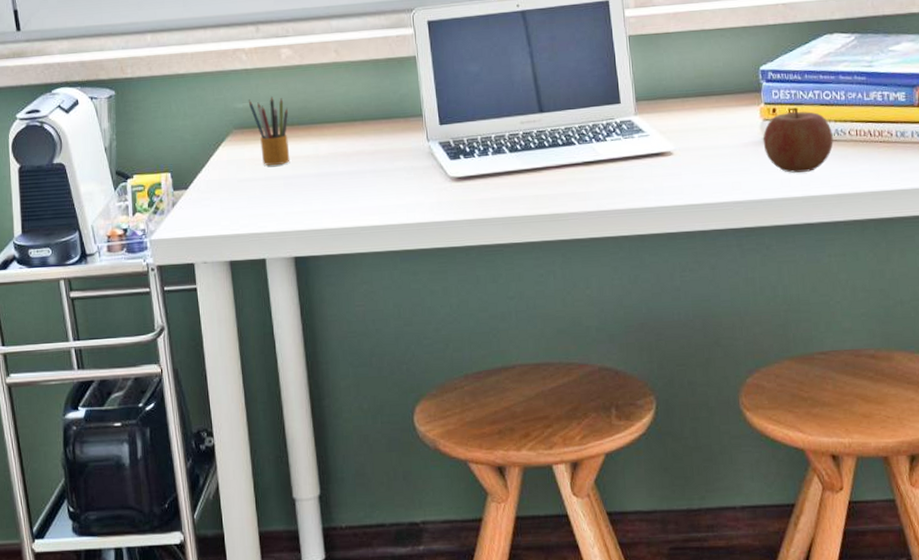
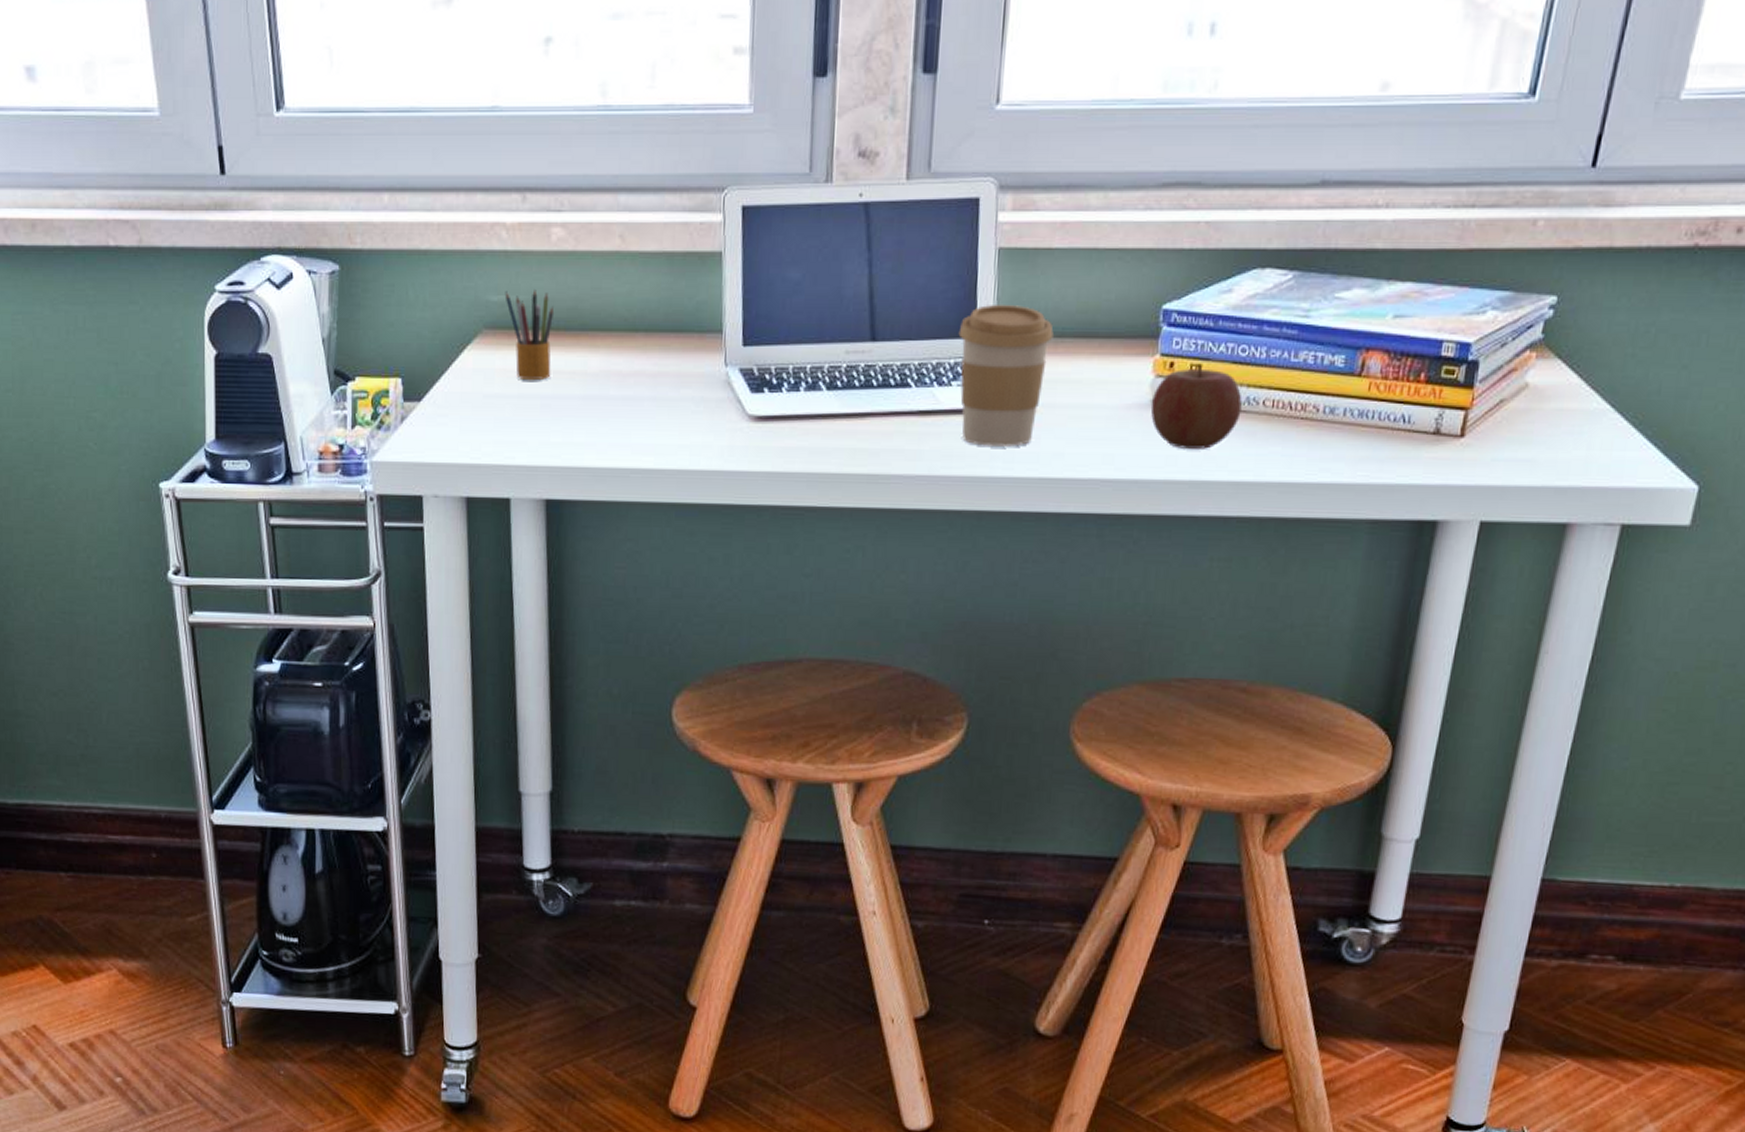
coffee cup: none [606,76,680,185] -> present [958,304,1054,447]

